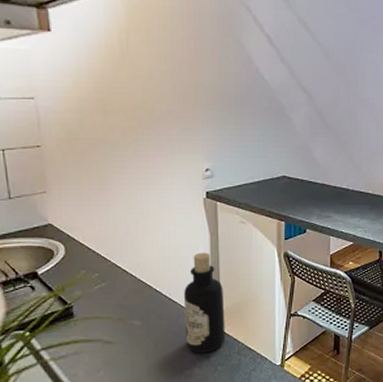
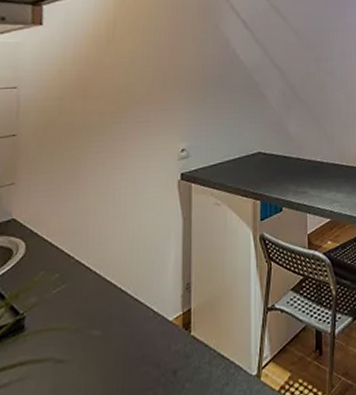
bottle: present [184,252,226,353] -> none [150,240,196,367]

